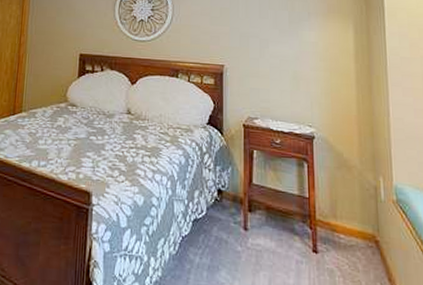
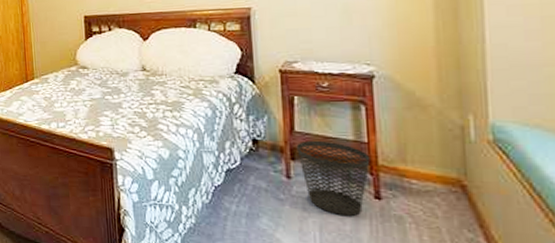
wastebasket: none [253,193,310,269] -> present [296,140,371,216]

